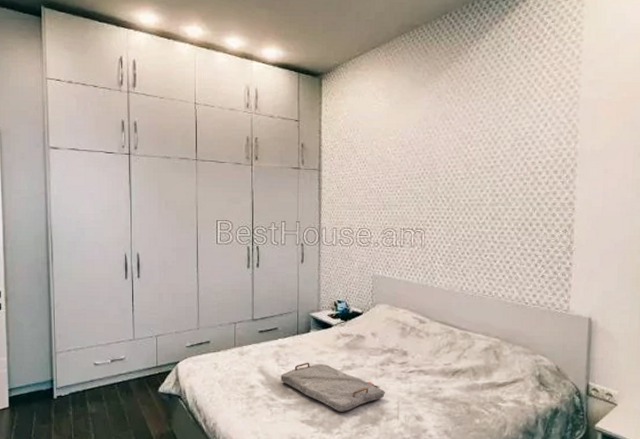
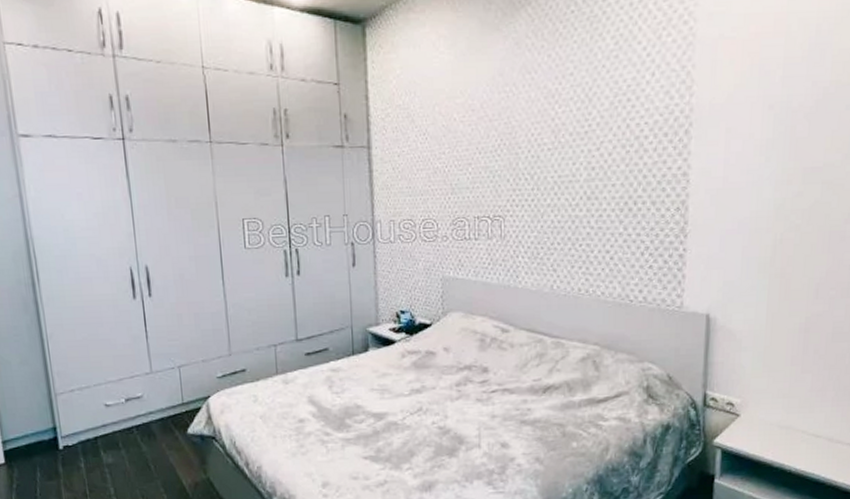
serving tray: present [280,362,385,412] -> none [335,387,463,444]

